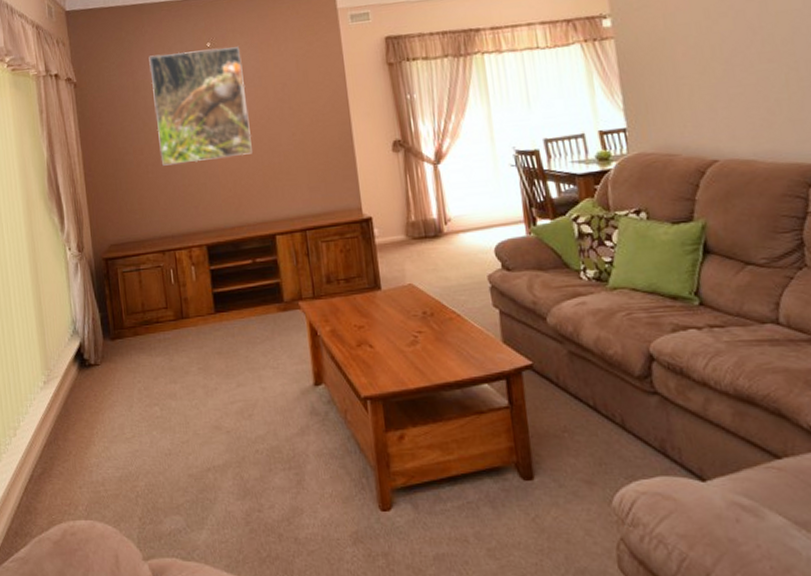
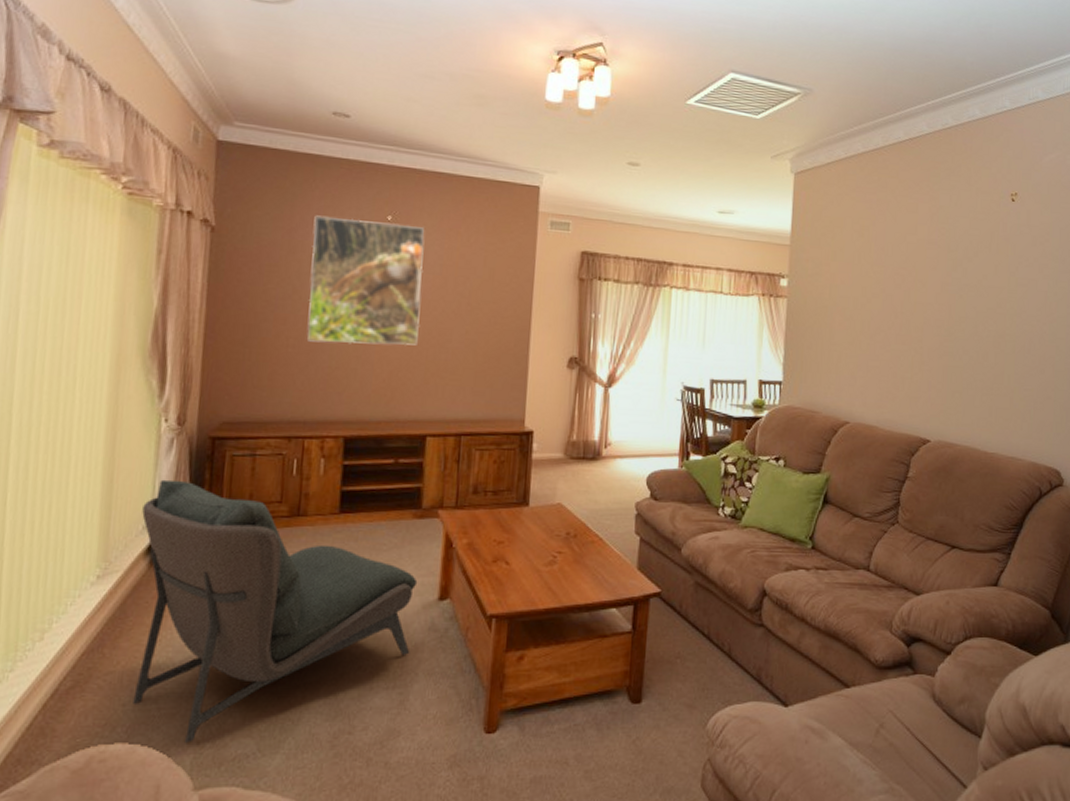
armless chair: none [65,297,298,519] -> present [133,479,418,743]

